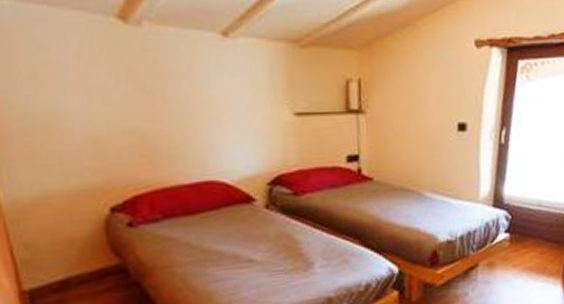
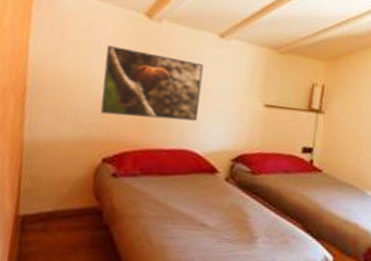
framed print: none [76,65,216,155] -> present [100,45,204,121]

